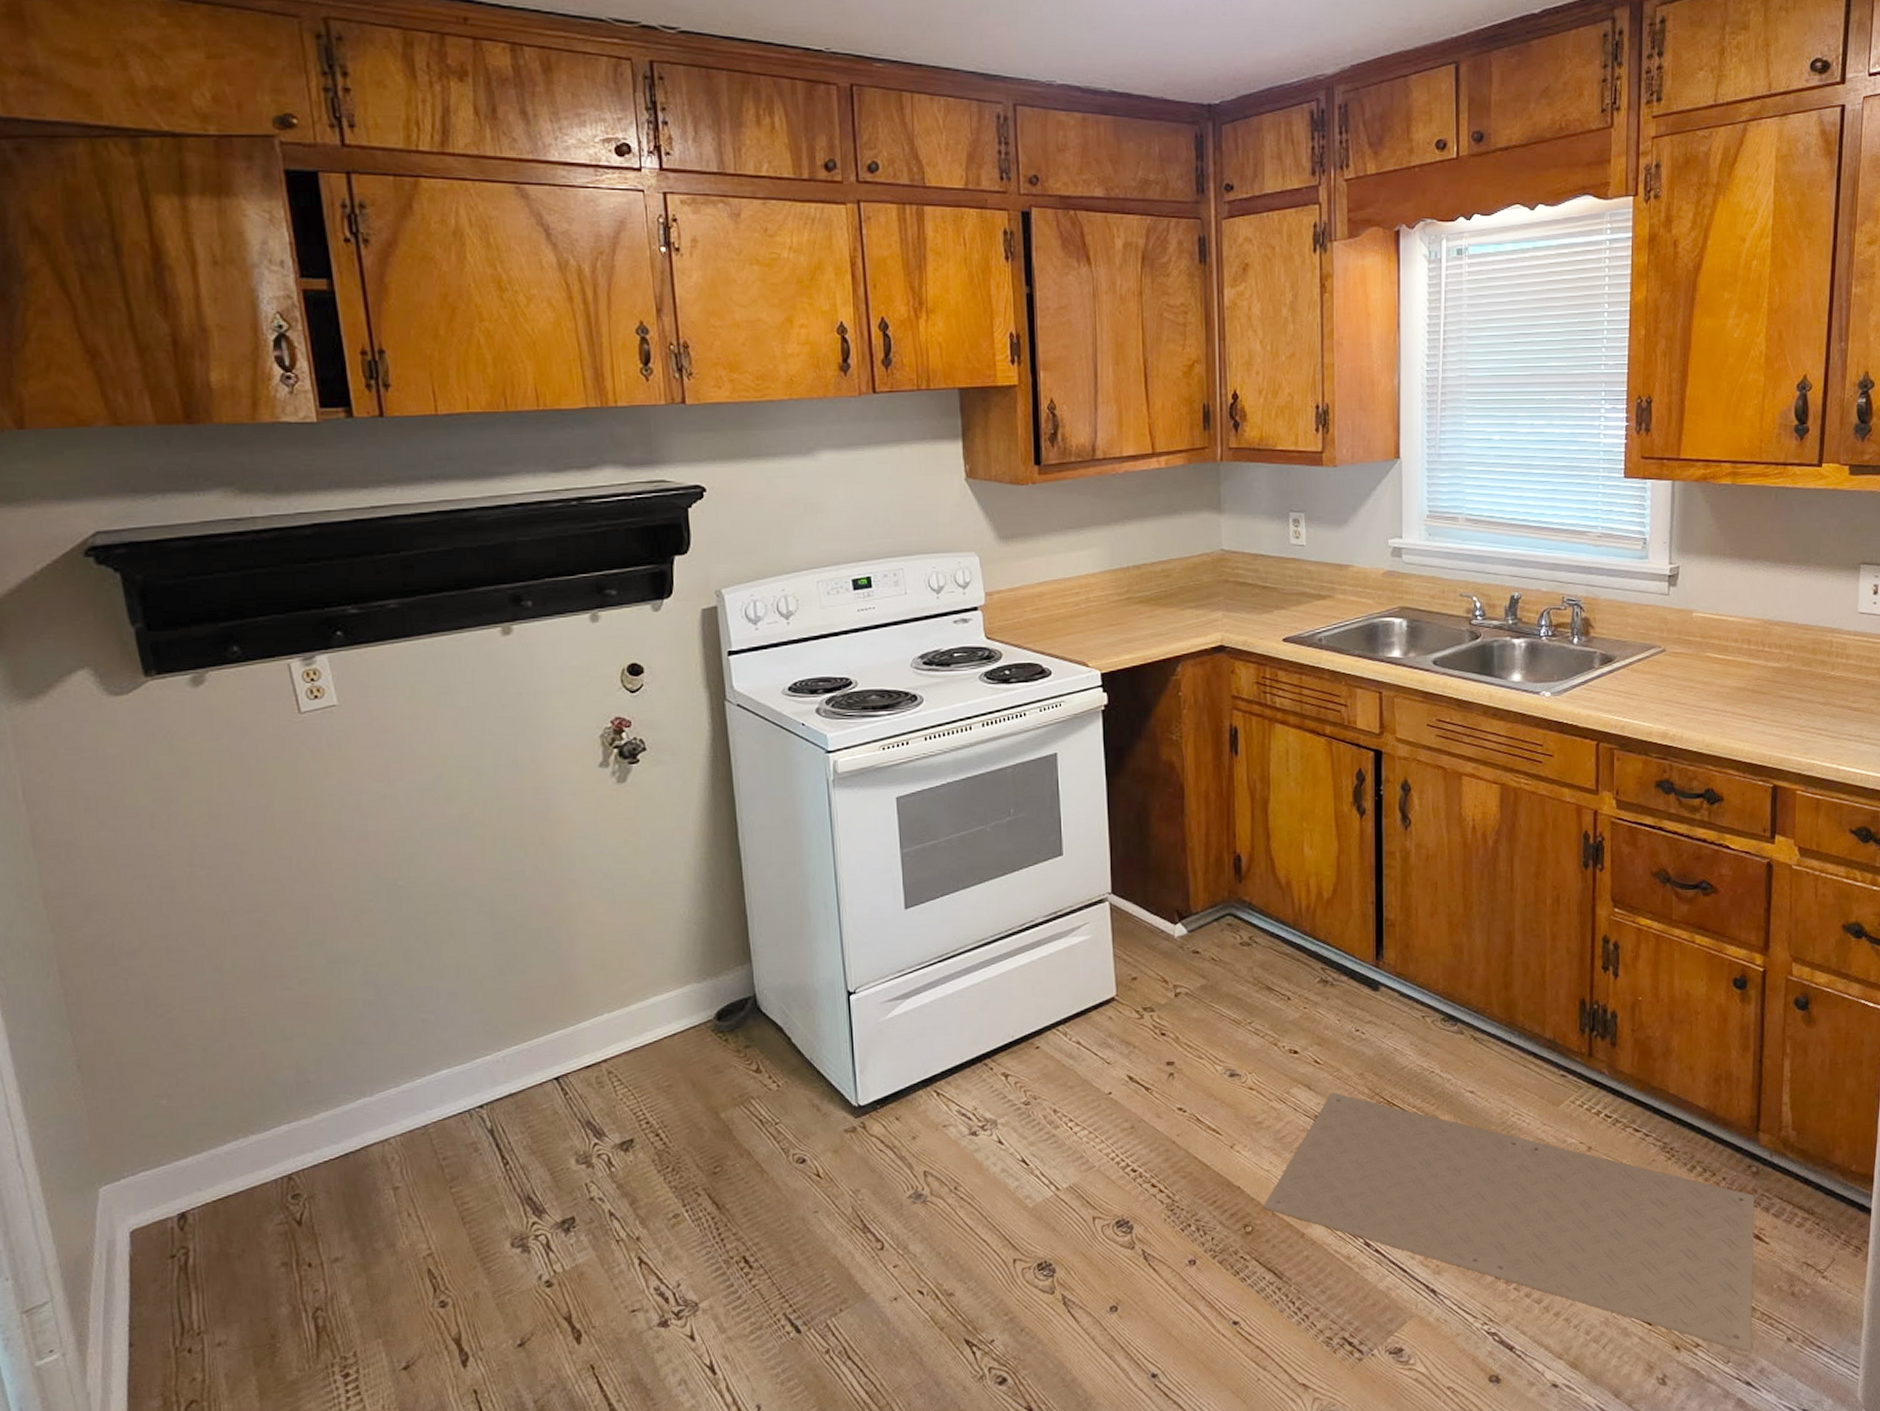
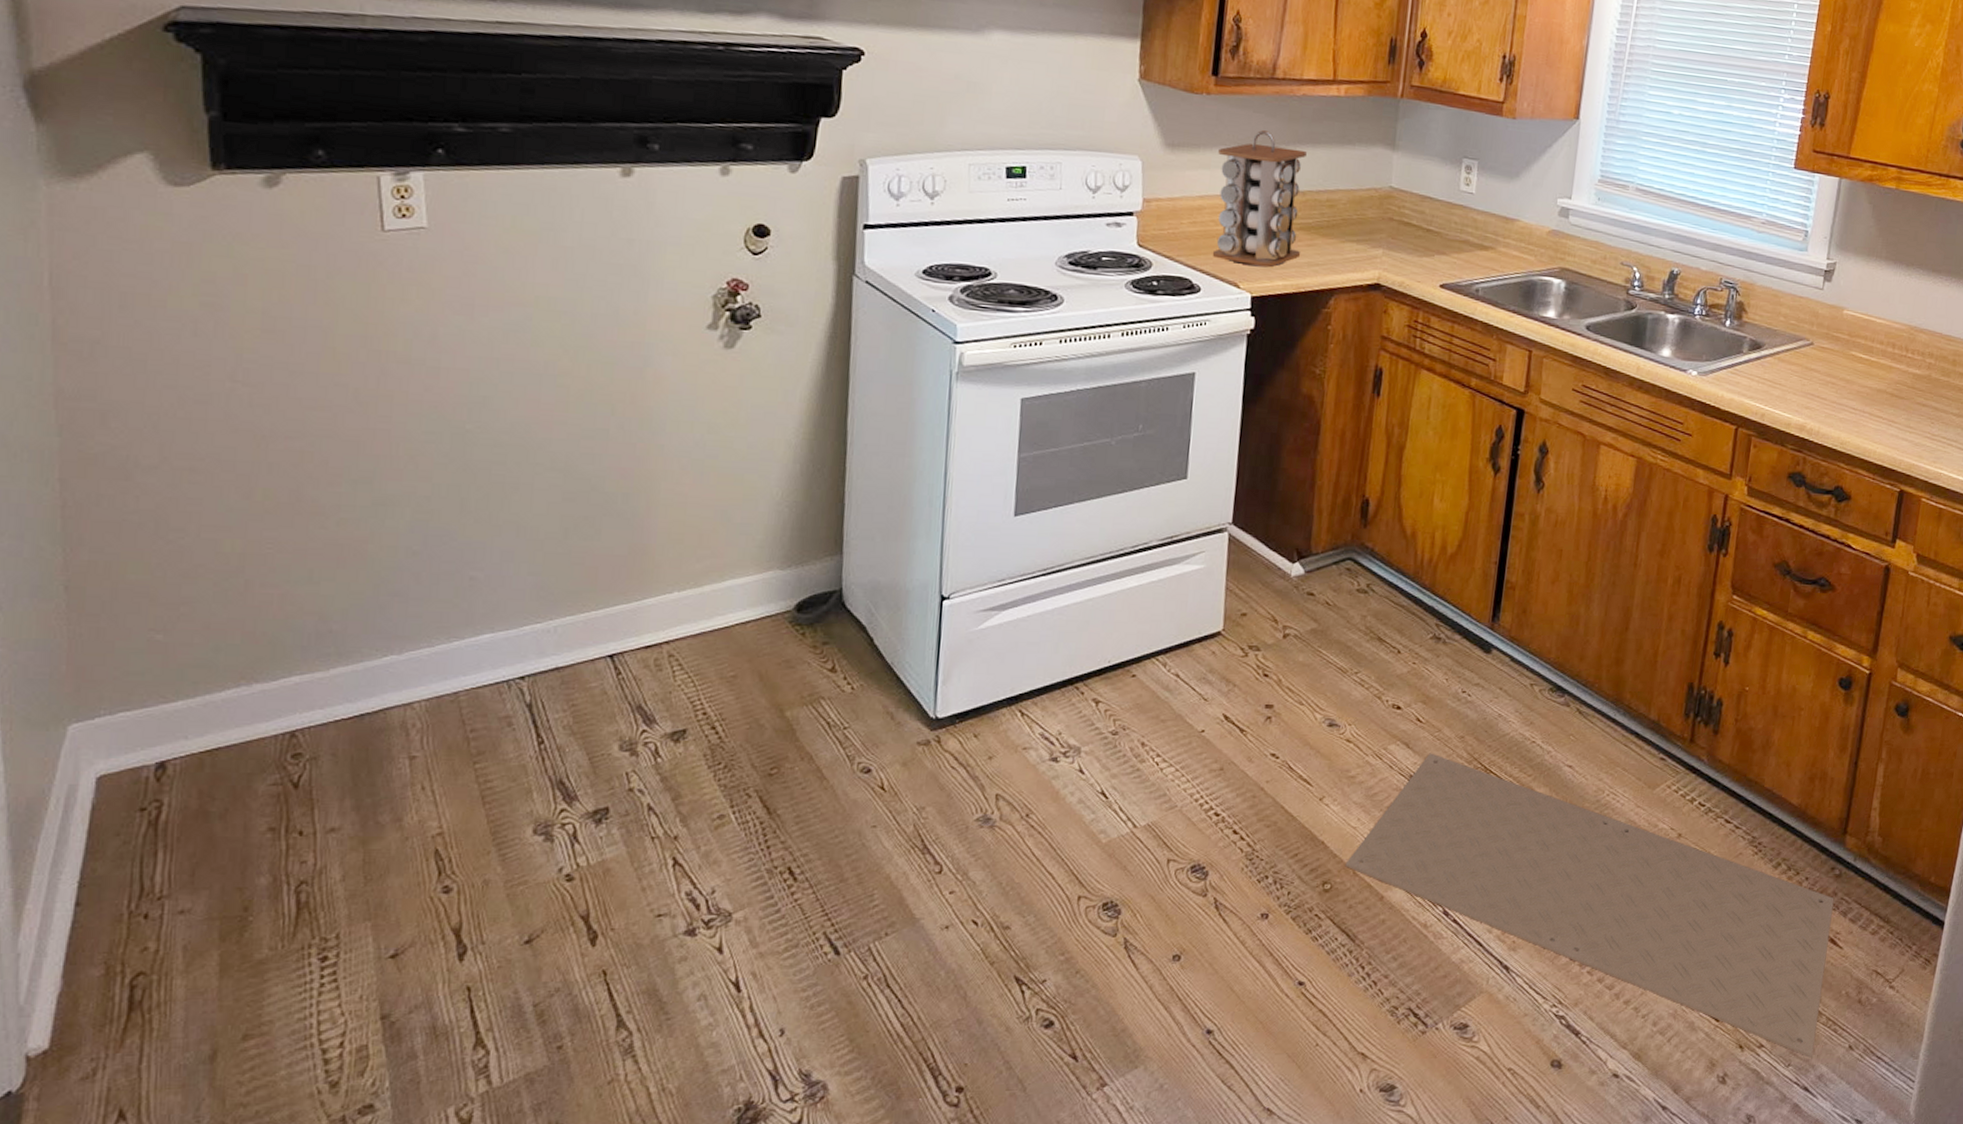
spice rack: none [1051,511,1142,644] -> present [1212,130,1307,268]

